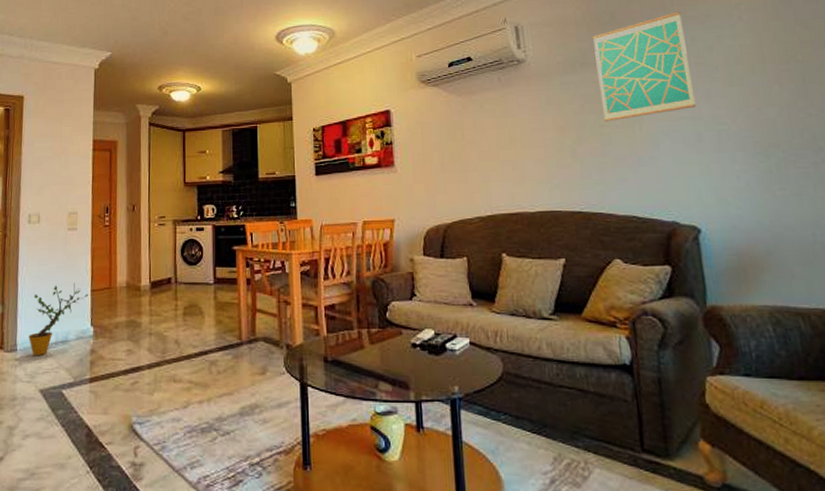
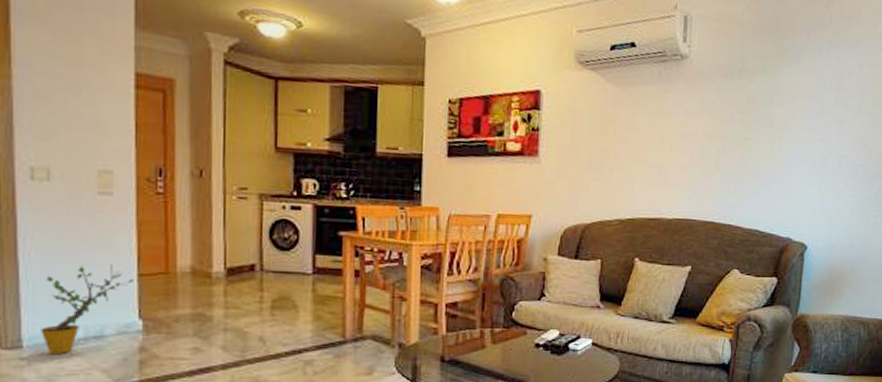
wall art: present [593,11,697,122] -> none [750,30,836,135]

